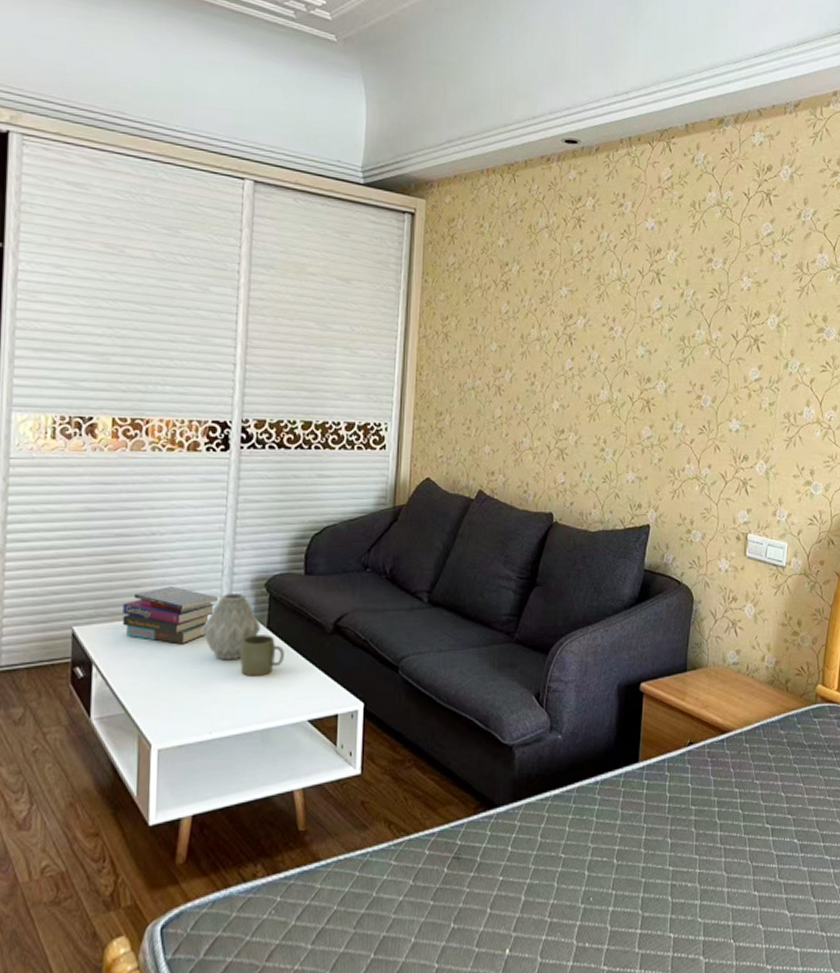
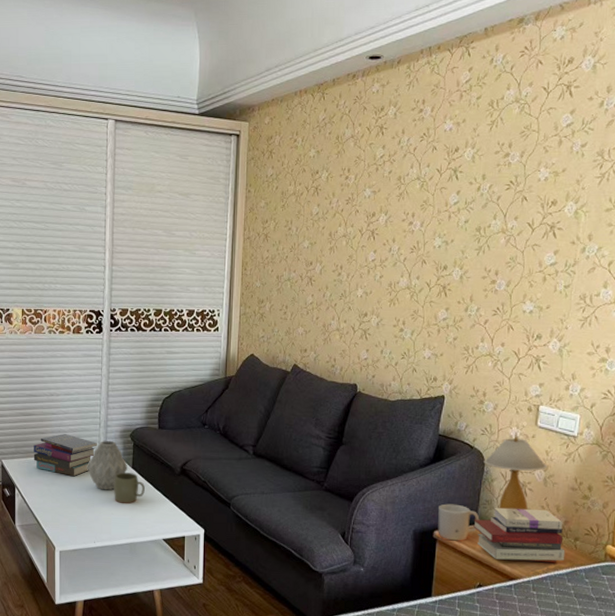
mug: none [644,650,689,693] -> present [438,503,480,541]
books: none [682,649,777,711] -> present [473,507,566,564]
table lamp: none [692,563,757,652] -> present [484,431,547,510]

